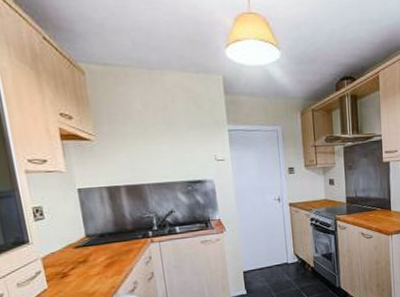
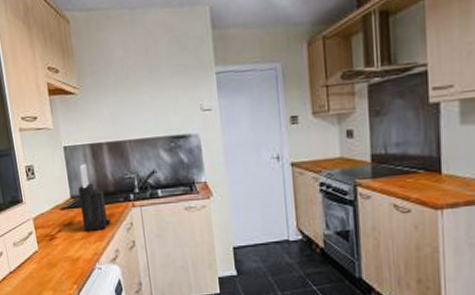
knife block: none [94,204,129,267] -> present [78,163,111,231]

